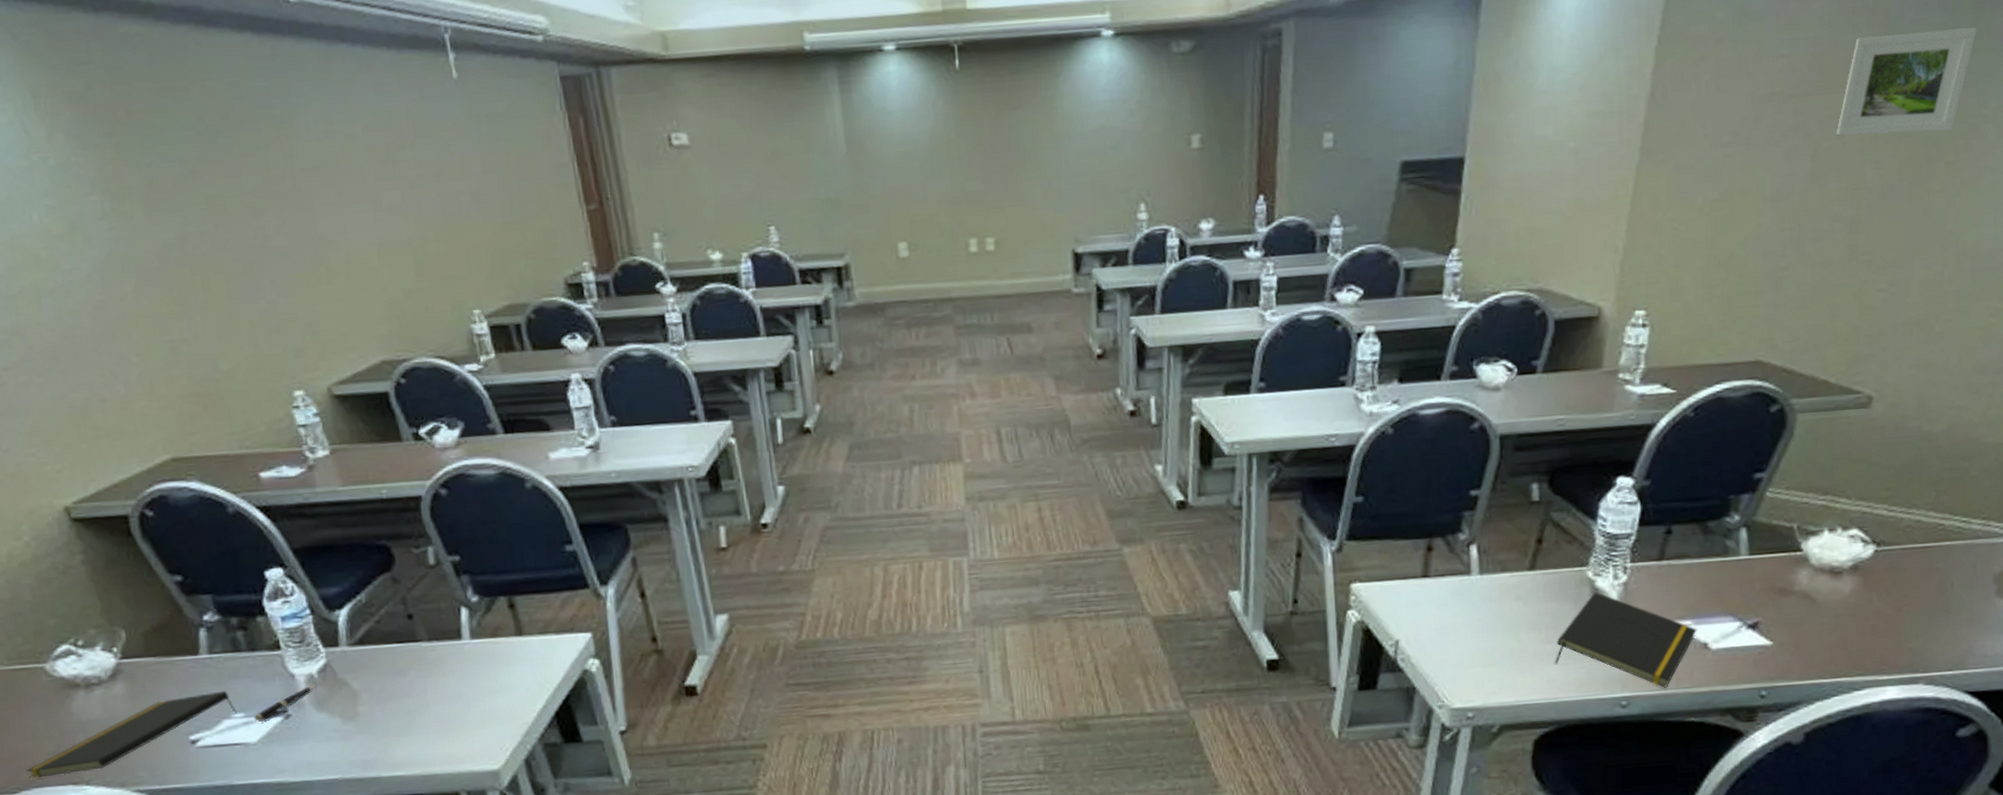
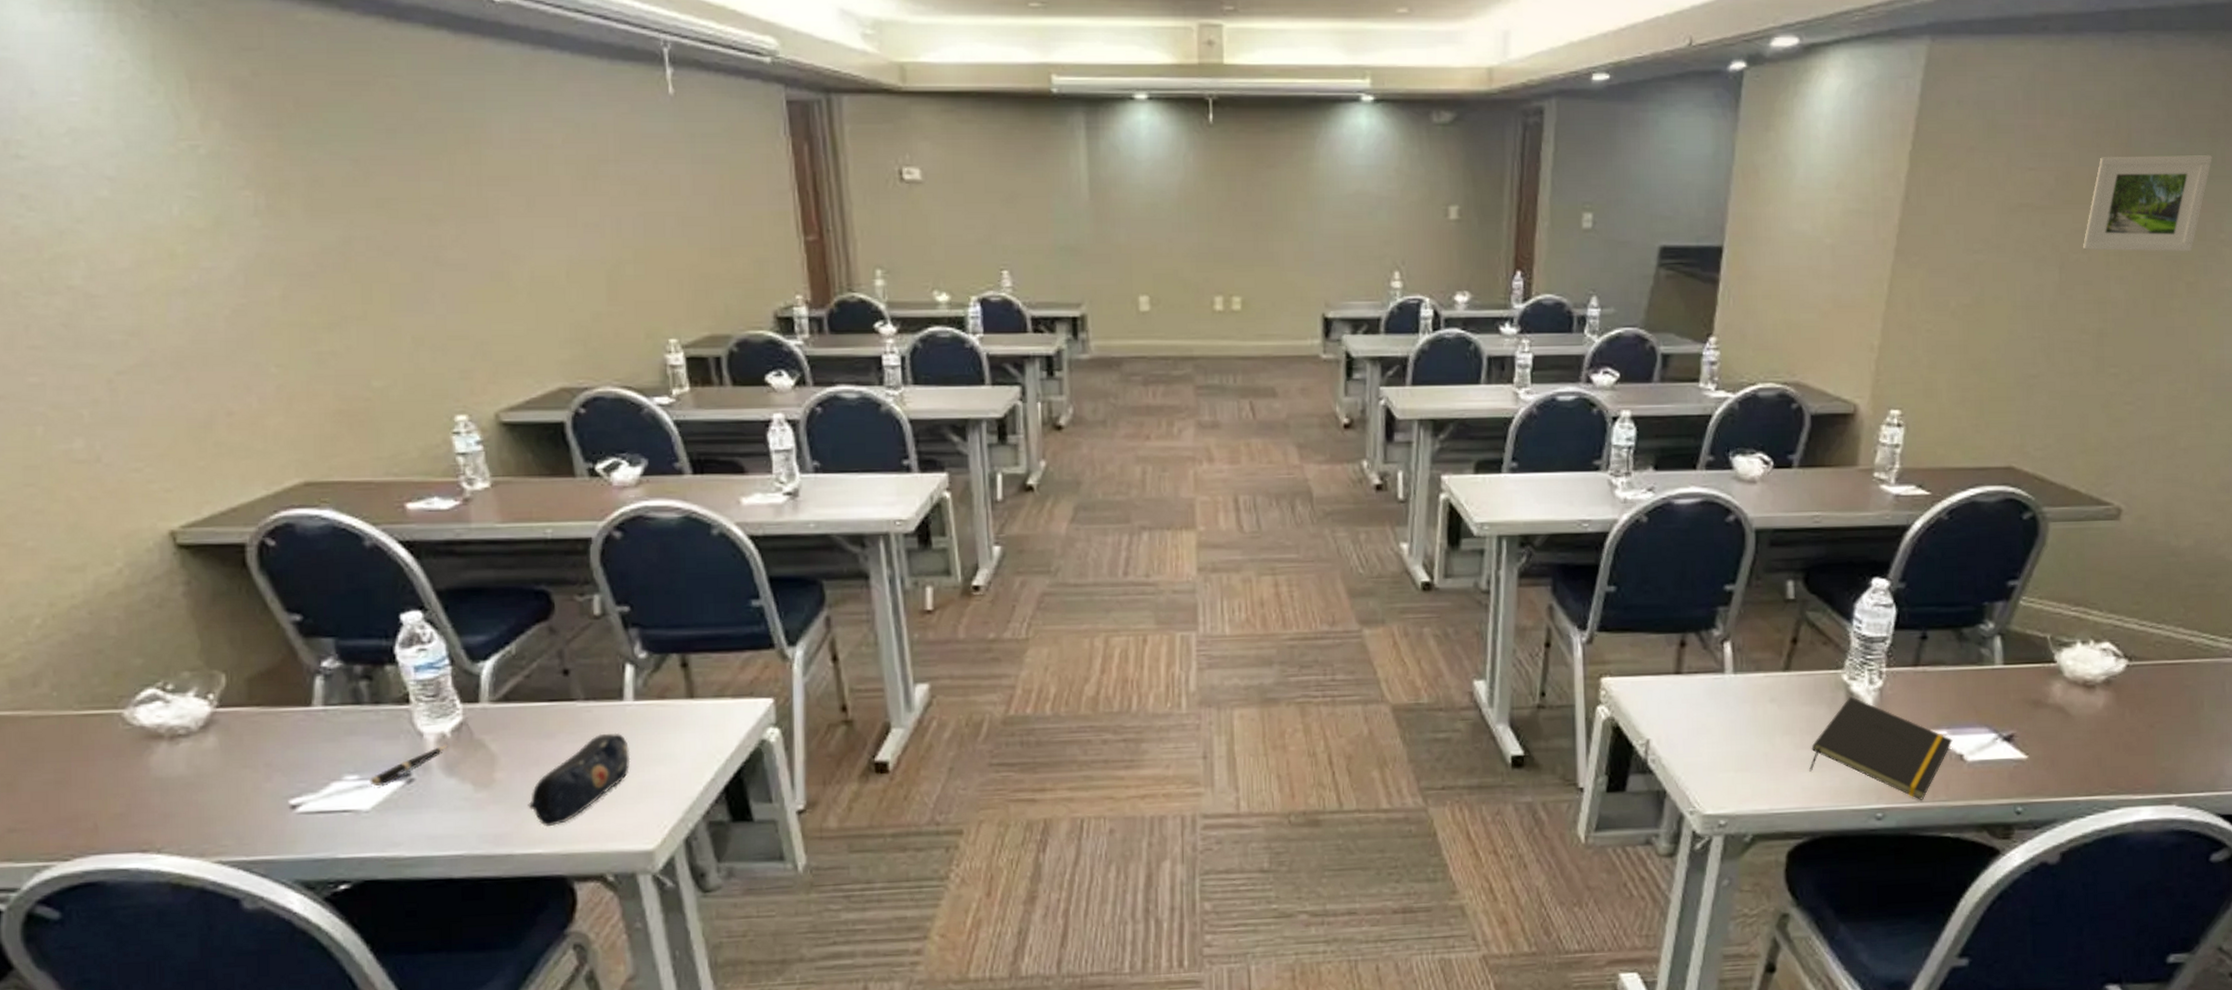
notepad: present [26,690,238,779] -> none [85,748,351,844]
pencil case: none [388,668,473,753] -> present [528,732,631,827]

